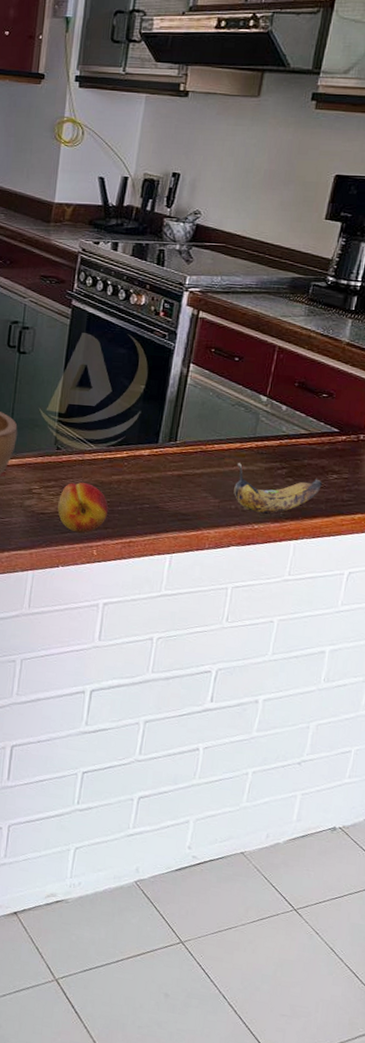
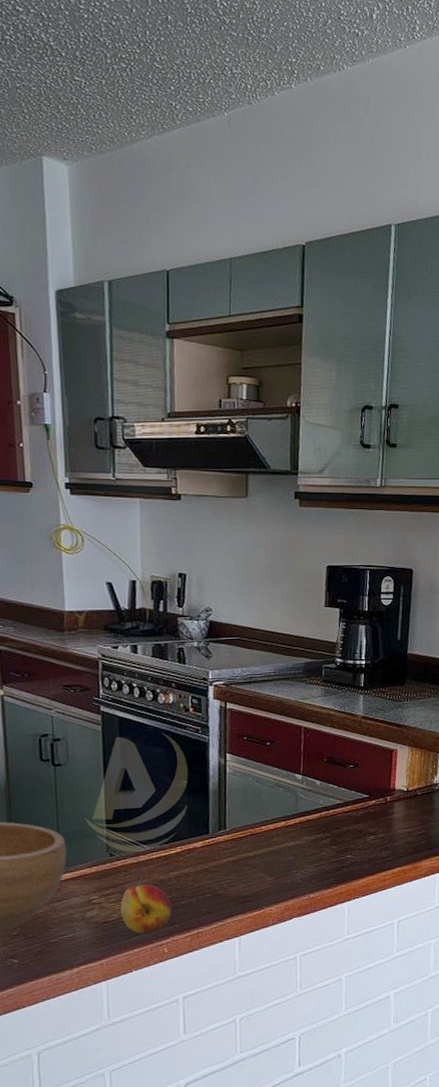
banana: present [234,462,322,514] -> none [285,839,362,883]

